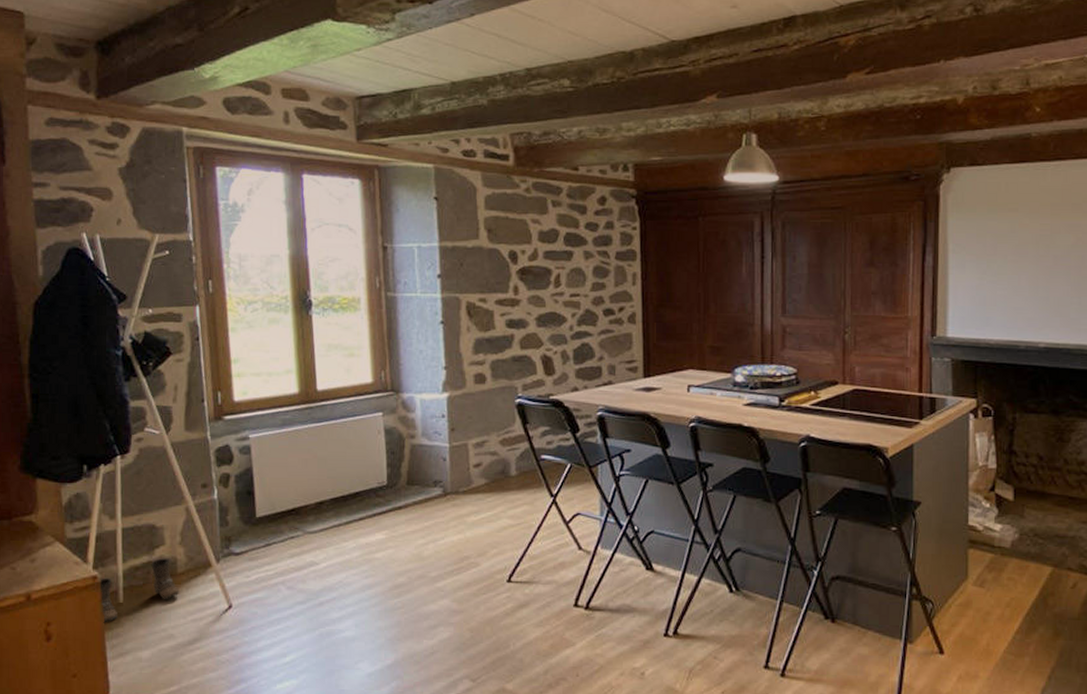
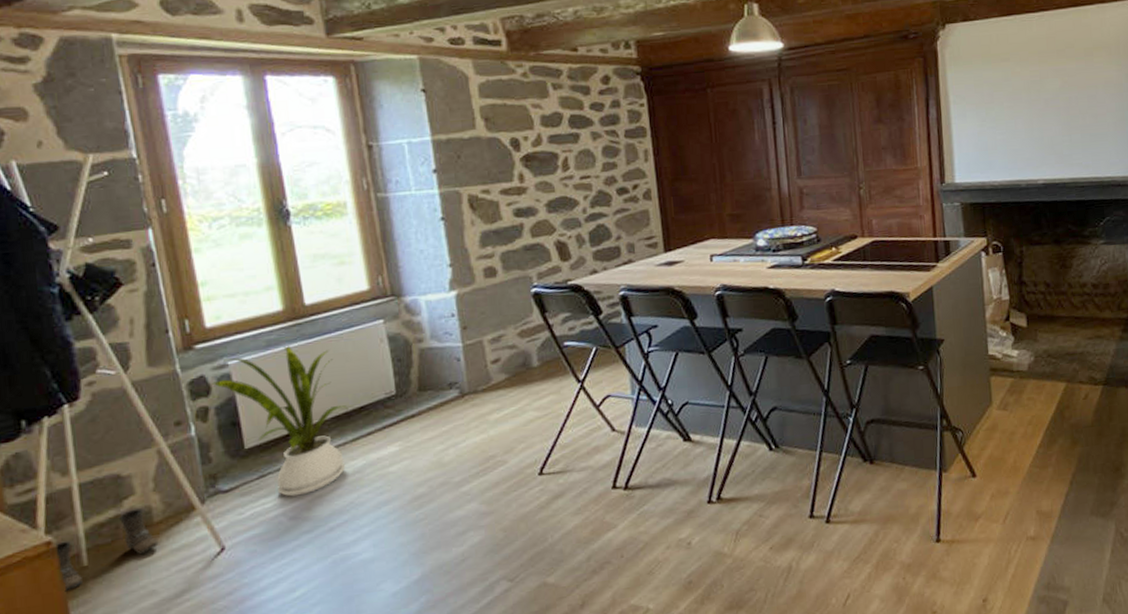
house plant: none [235,427,345,568] -> present [212,346,348,497]

